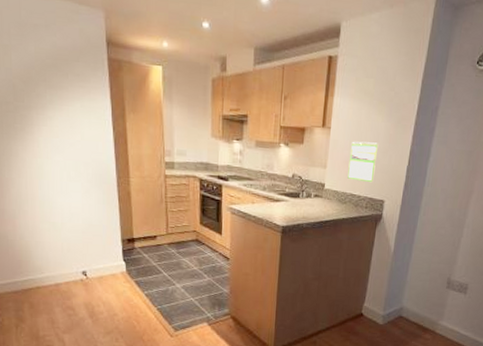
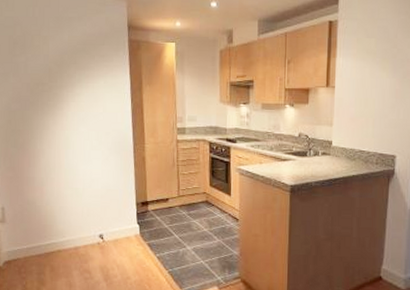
calendar: present [347,141,379,183] -> none [355,98,385,138]

